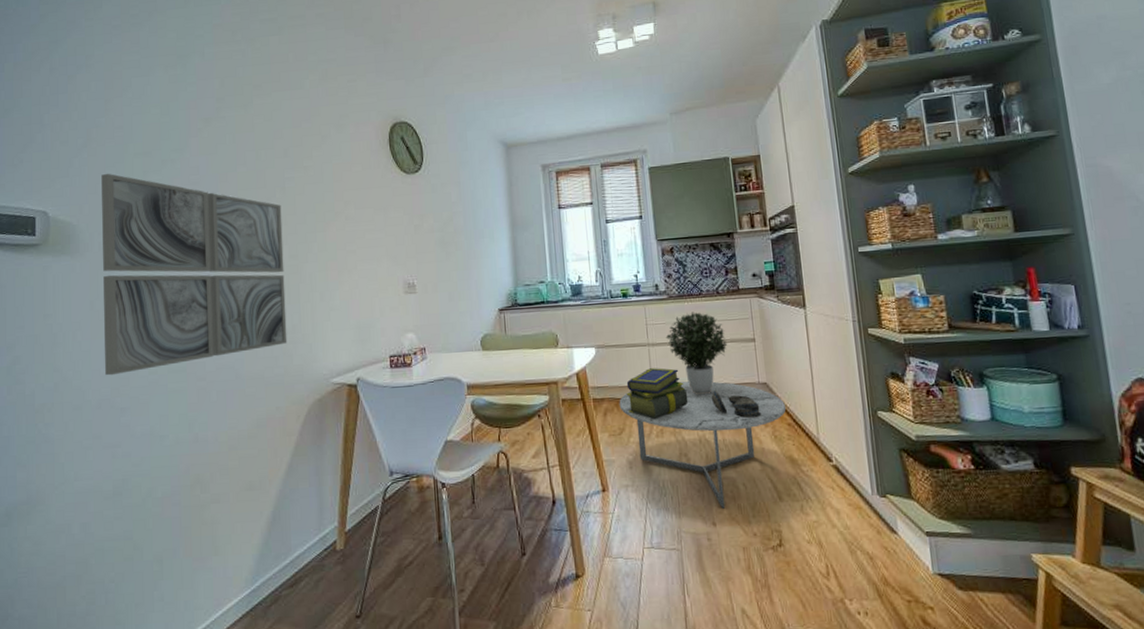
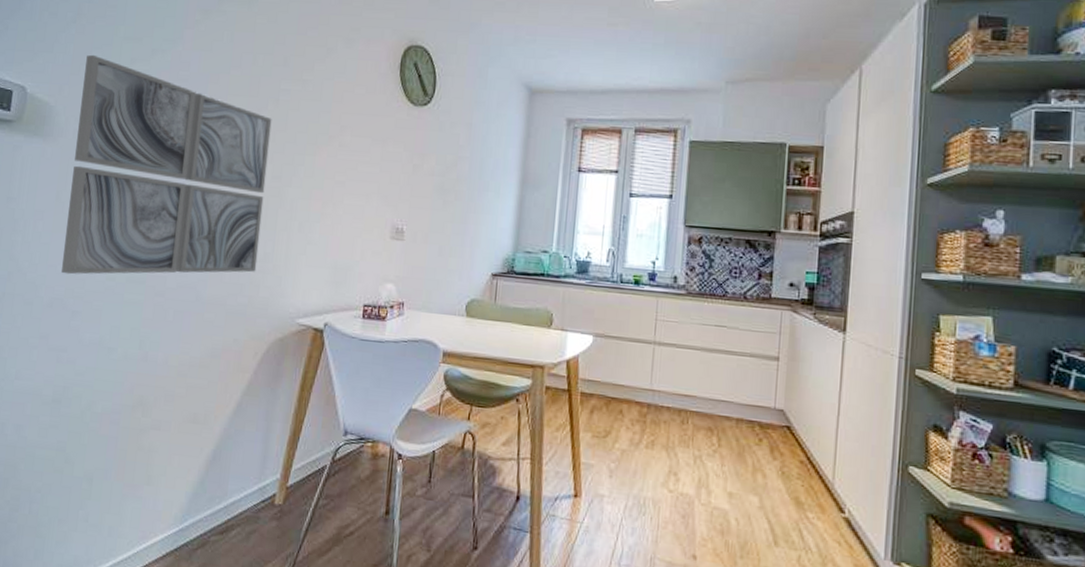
coffee table: present [619,381,786,509] -> none [609,391,801,542]
stack of books: present [626,368,689,420] -> none [619,369,690,428]
potted plant: present [665,311,728,395] -> none [675,314,746,411]
decorative bowl: present [712,390,761,419] -> none [717,408,771,448]

